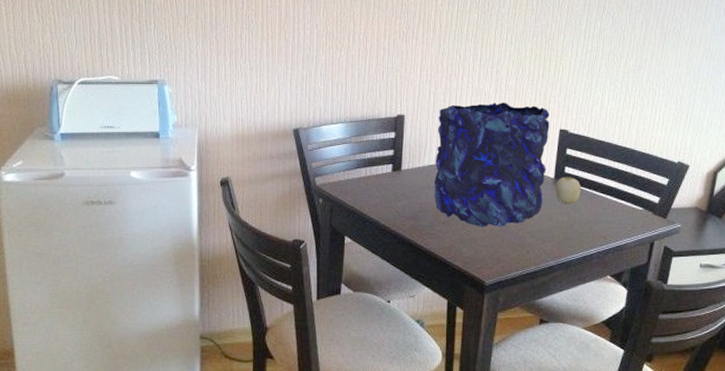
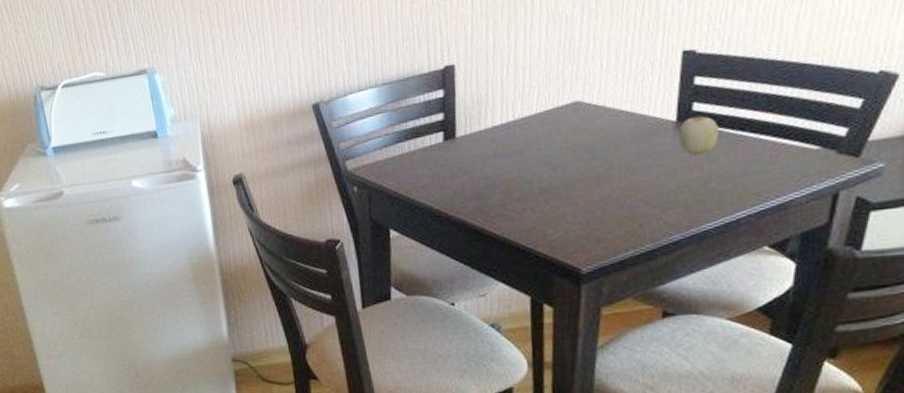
vase: present [434,102,550,228] -> none [501,22,667,200]

